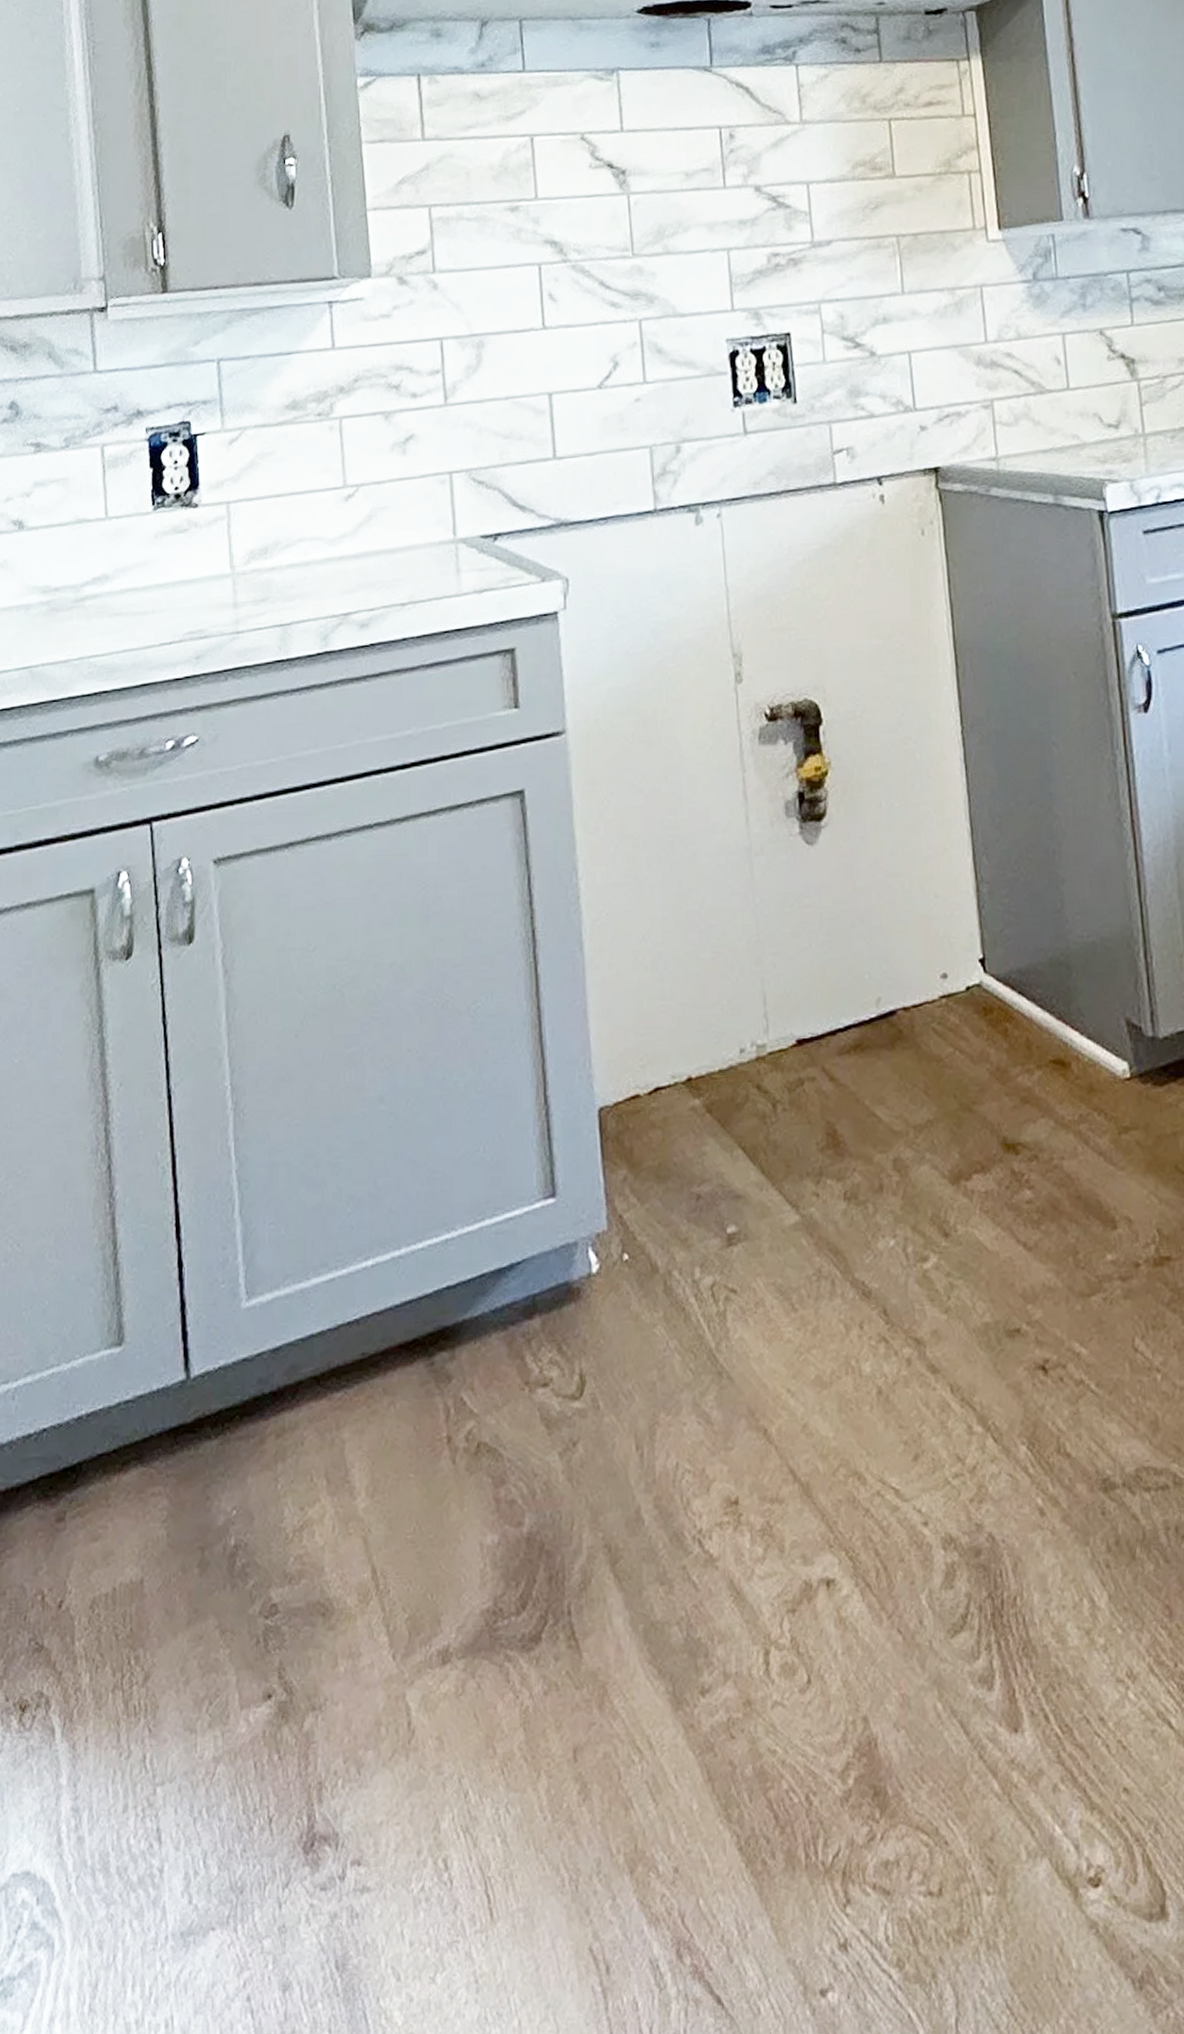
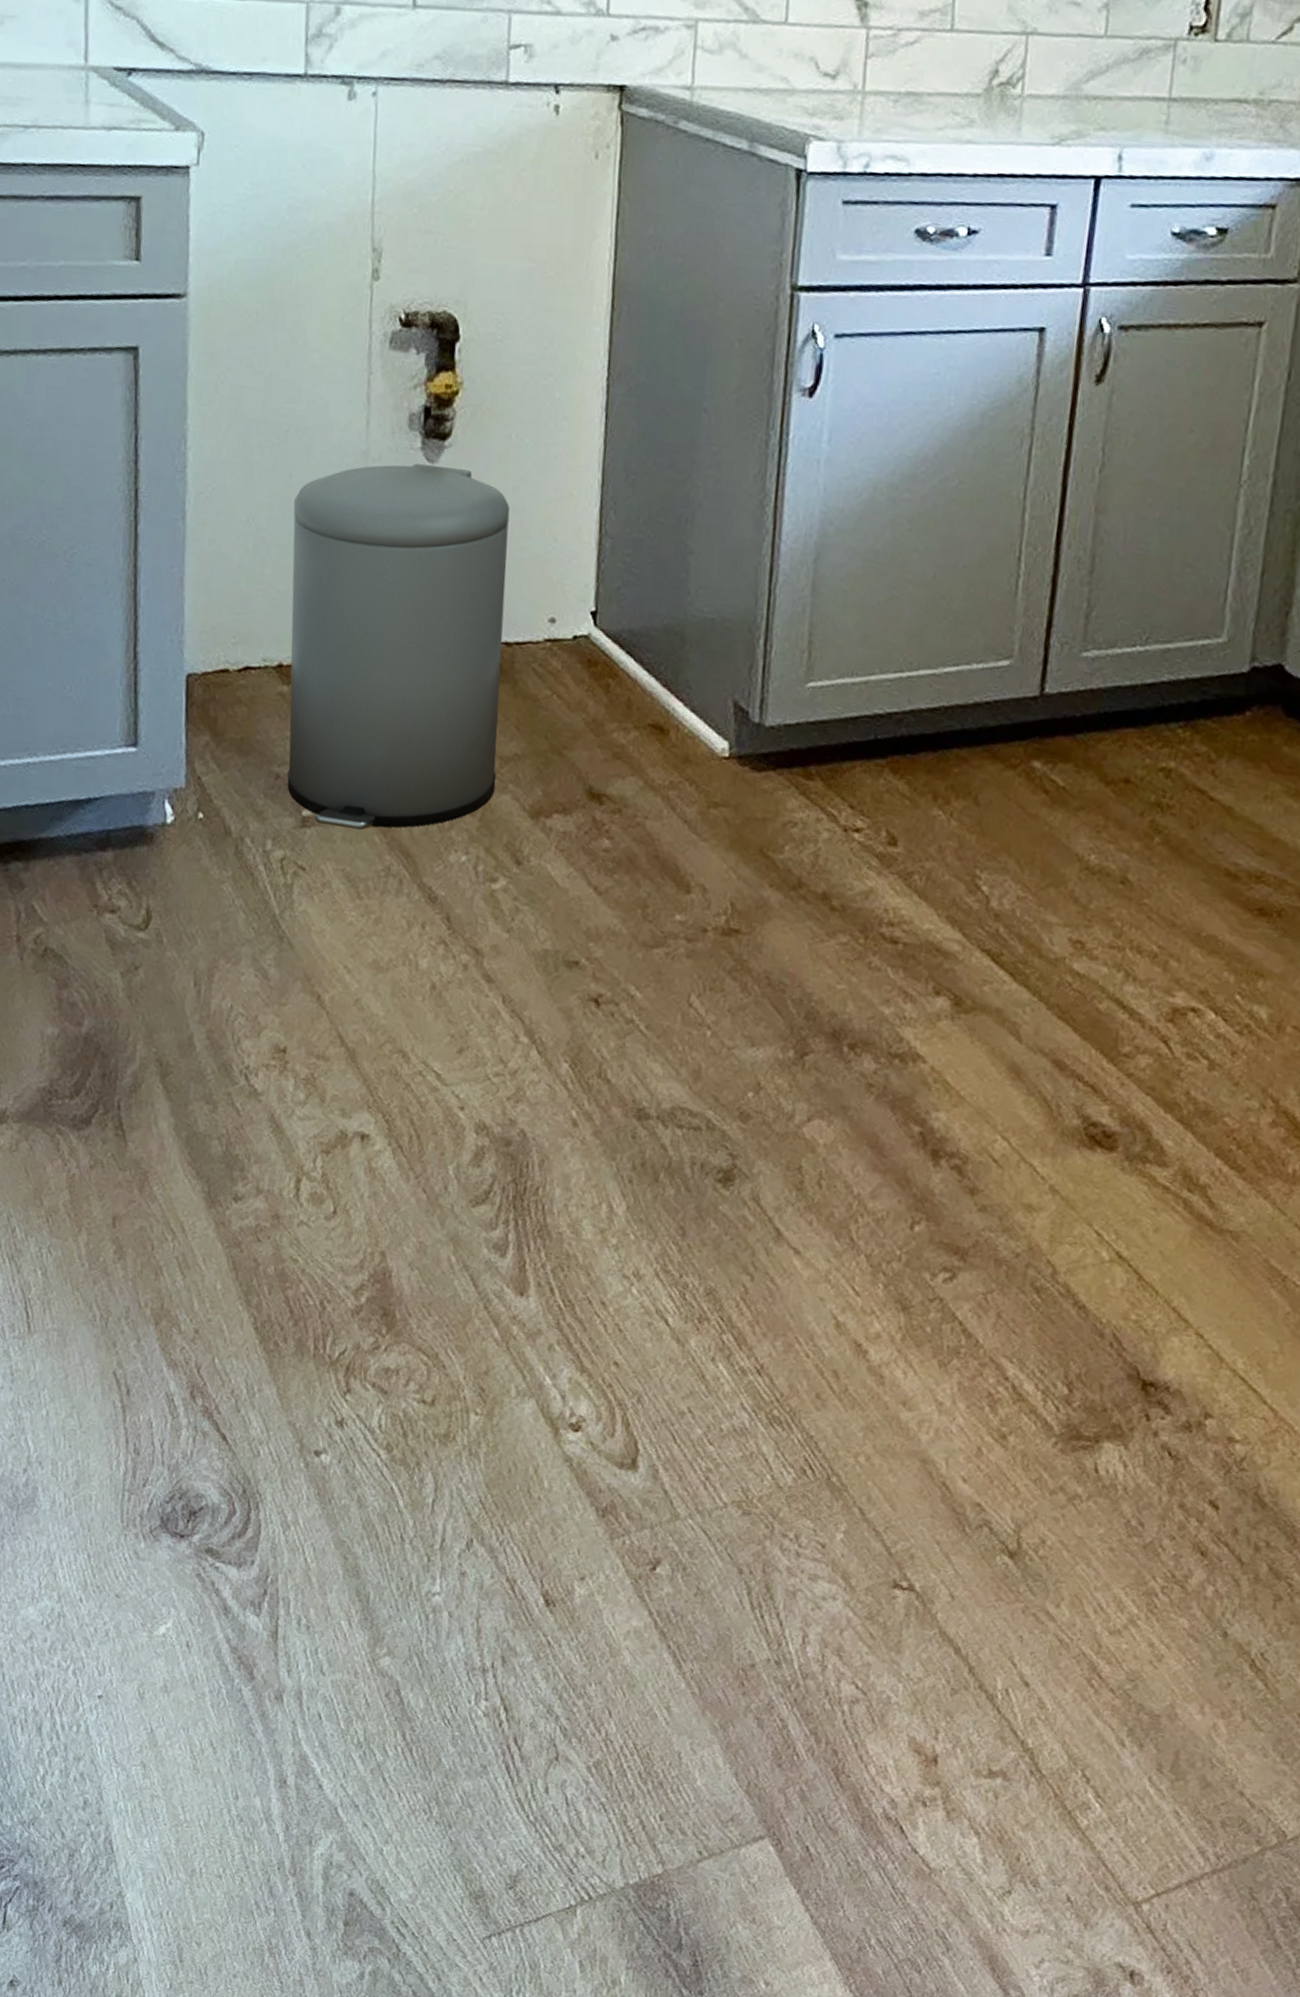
pedal bin: none [685,845,913,1239] -> present [287,463,510,831]

